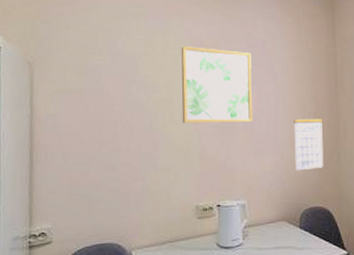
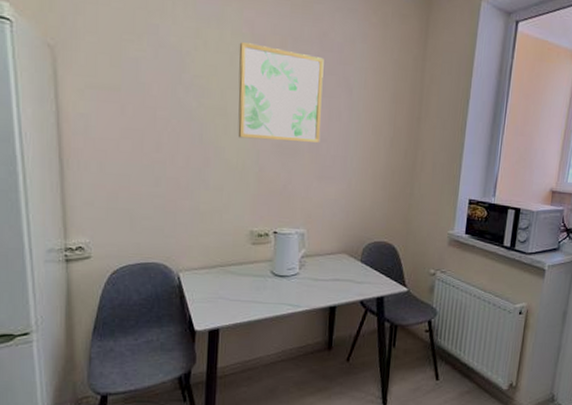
calendar: present [294,109,324,171] -> none [362,134,400,202]

